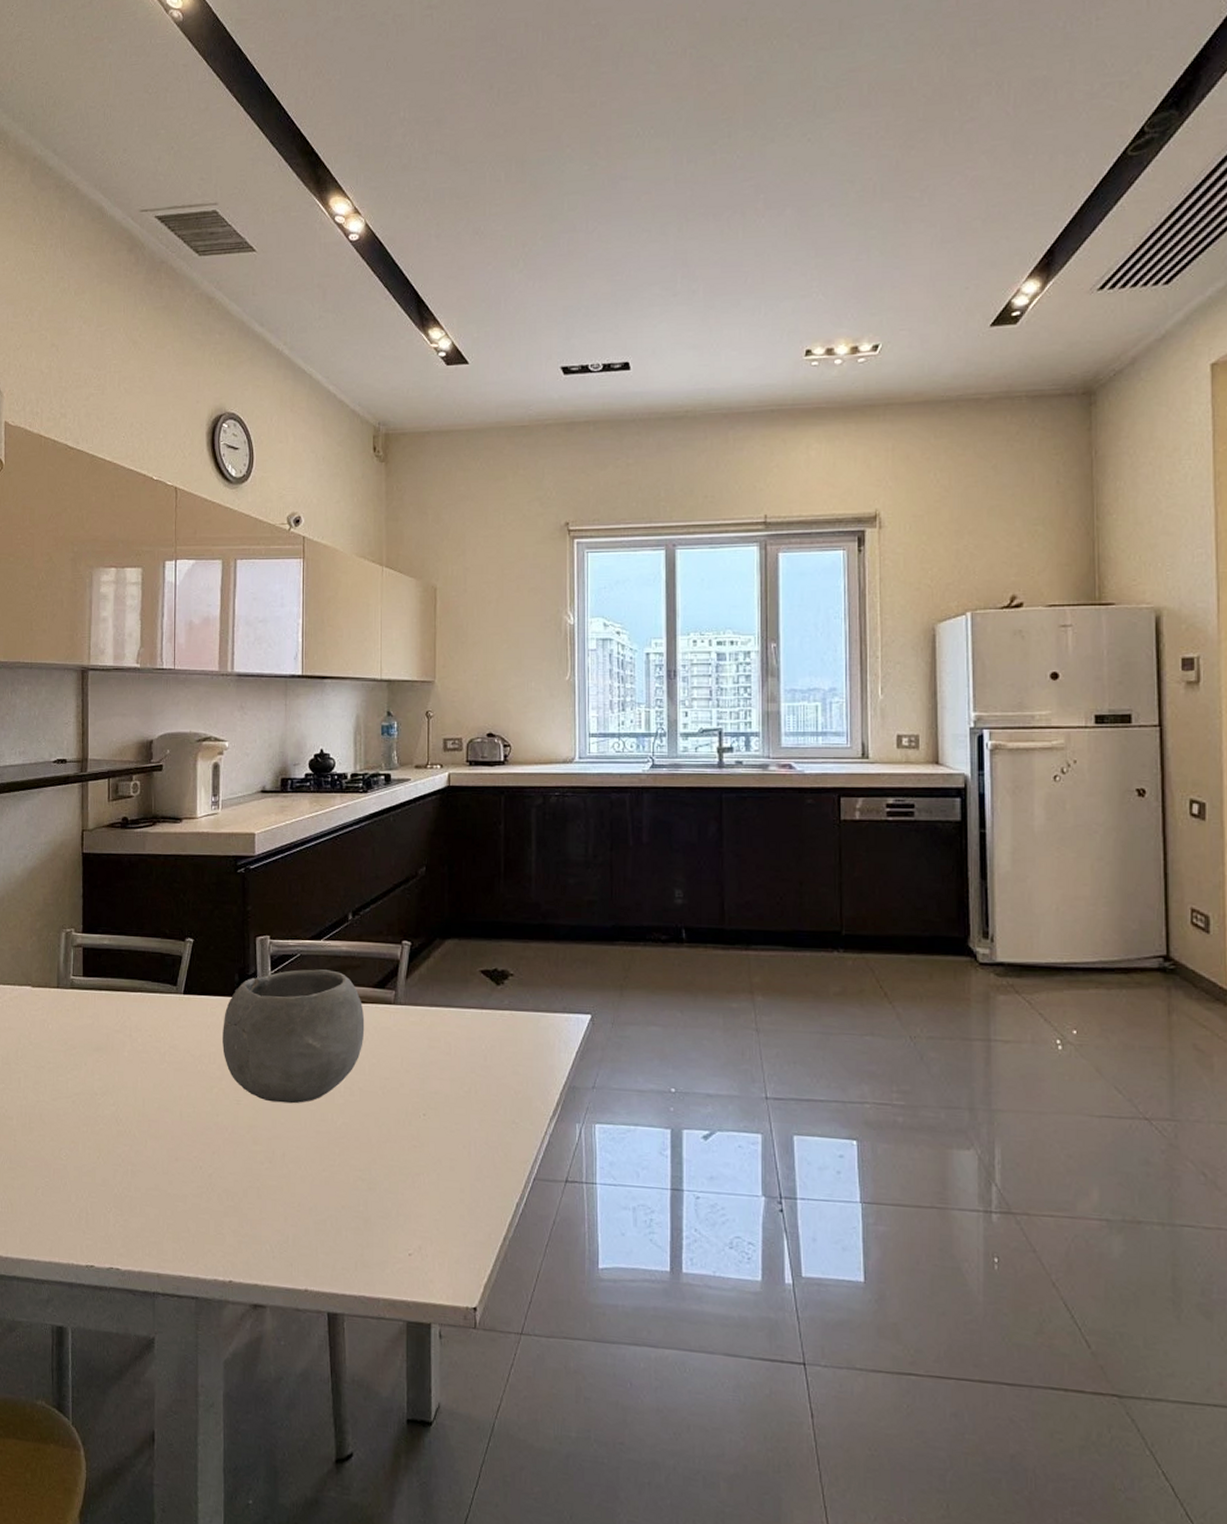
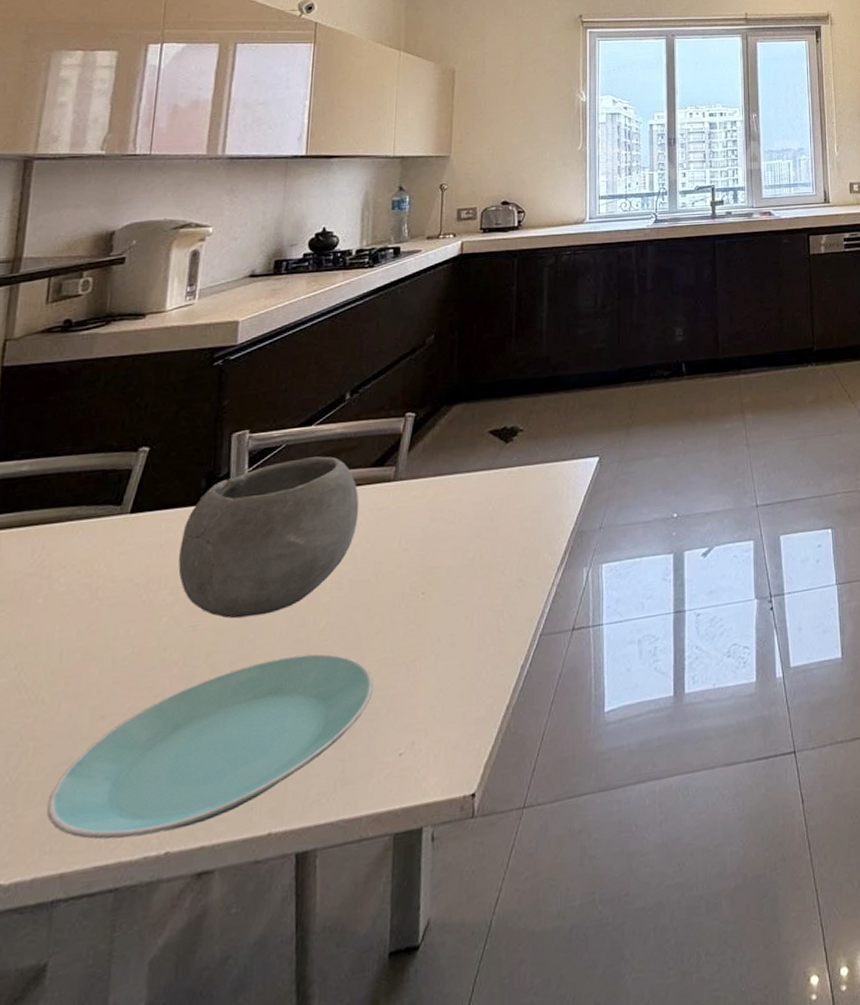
plate: none [144,1144,384,1265] -> present [46,653,373,840]

